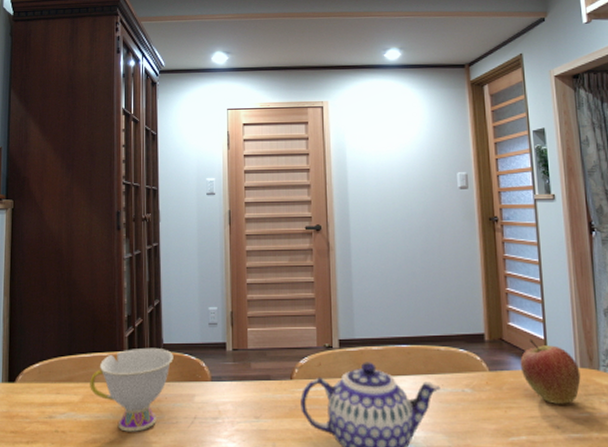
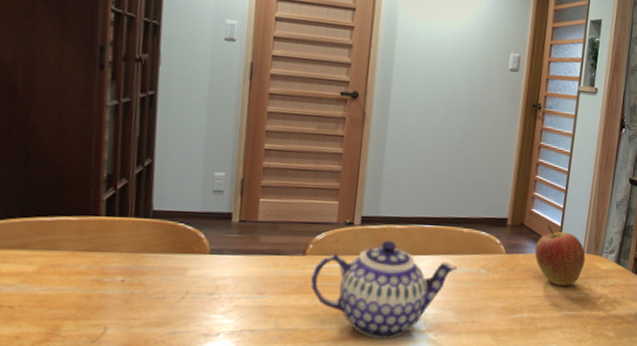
teacup: present [90,347,173,432] -> none [50,213,165,307]

